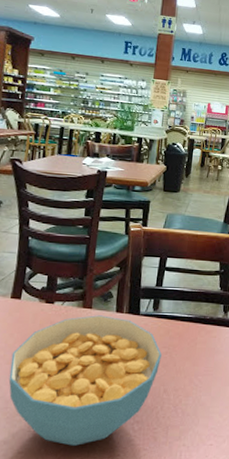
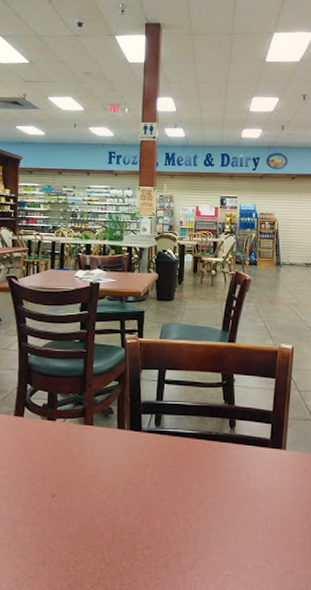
cereal bowl: present [8,315,162,446] -> none [16,432,167,572]

